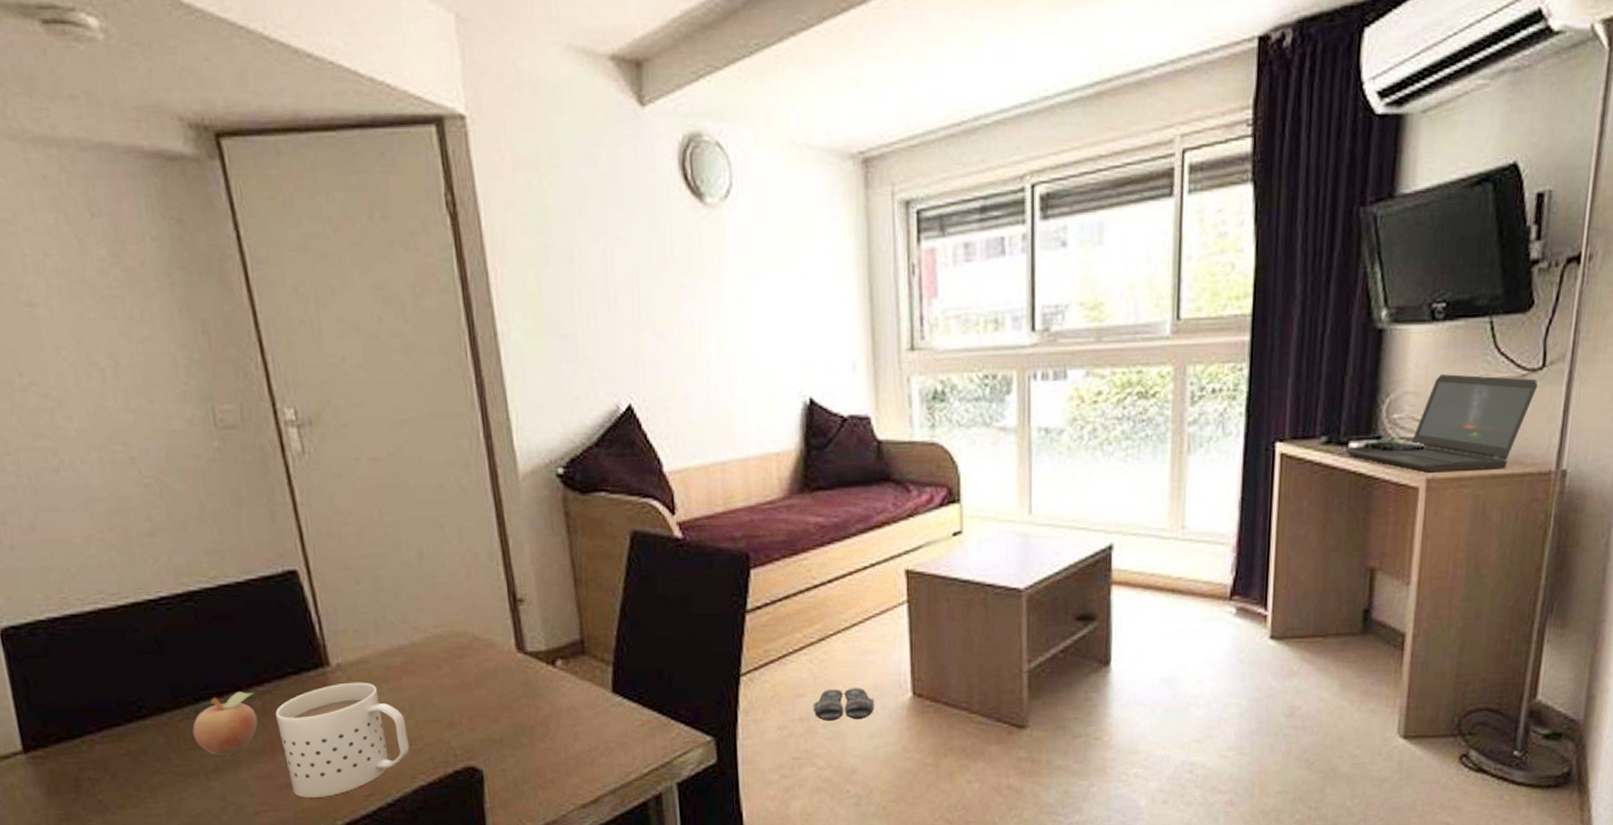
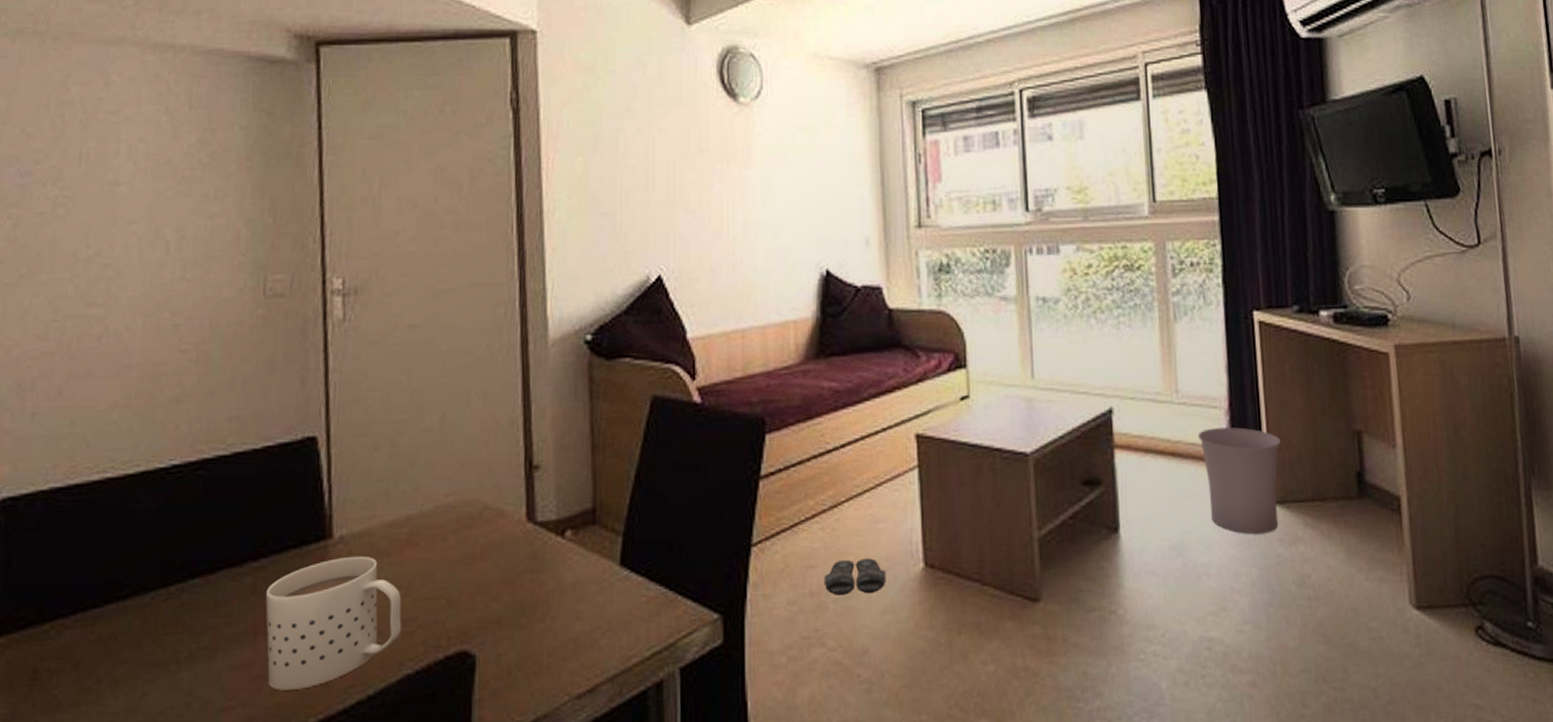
fruit: present [192,691,258,755] -> none [173,567,248,641]
waste bin: none [1200,564,1288,668] -> present [1197,427,1281,534]
laptop computer: present [1345,374,1538,473] -> none [1317,250,1478,339]

